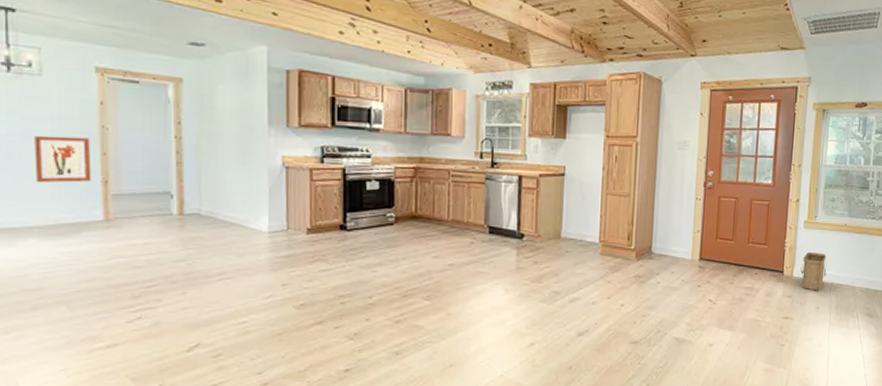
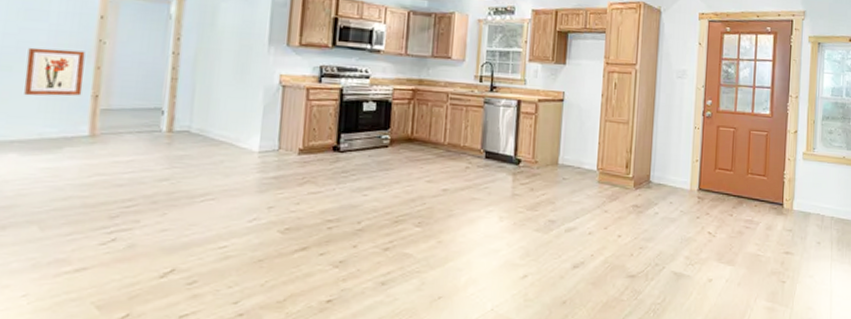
basket: present [800,251,827,291] -> none [800,184,827,225]

